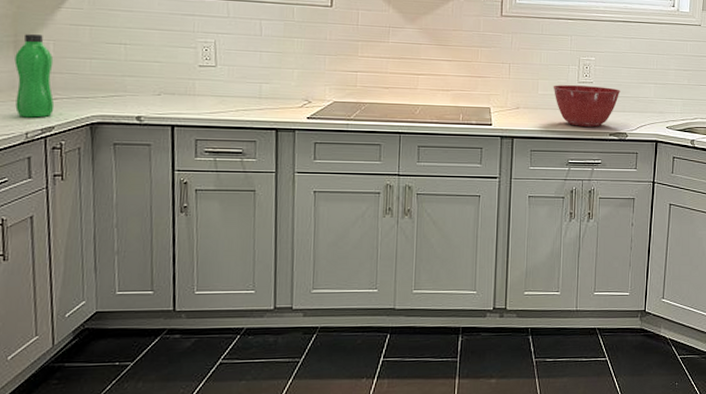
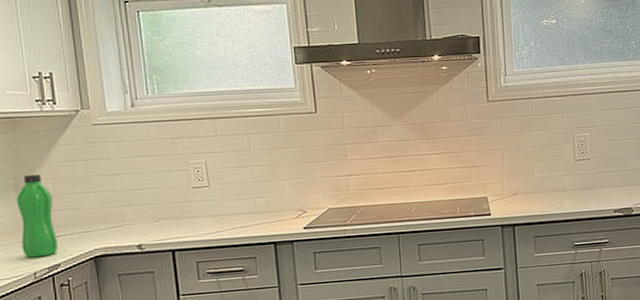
mixing bowl: present [553,84,620,127] -> none [549,162,620,206]

